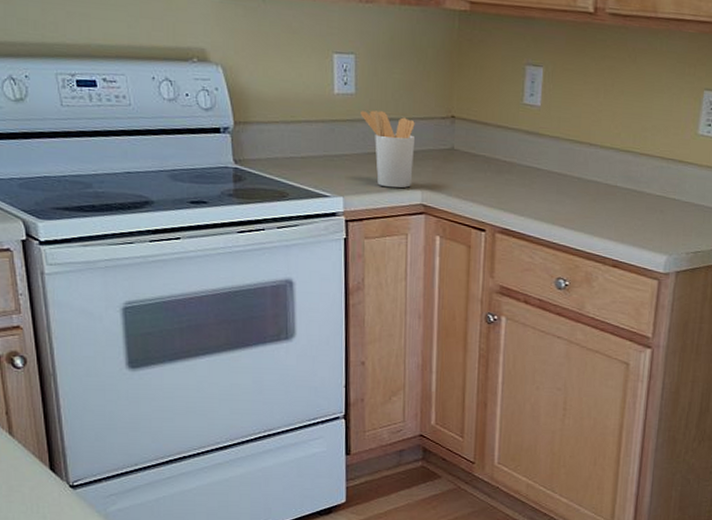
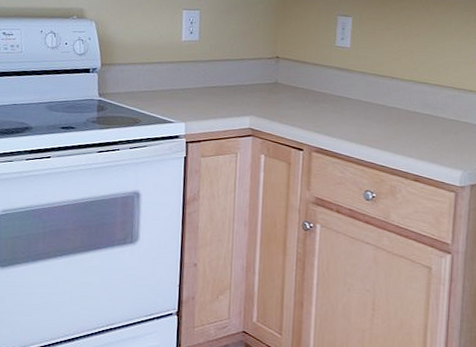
utensil holder: present [360,110,415,188] -> none [202,53,246,115]

